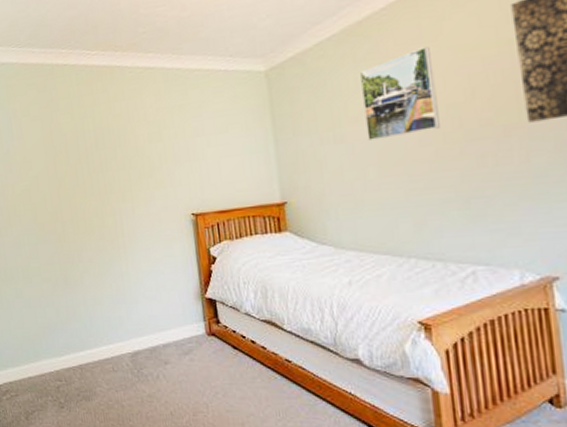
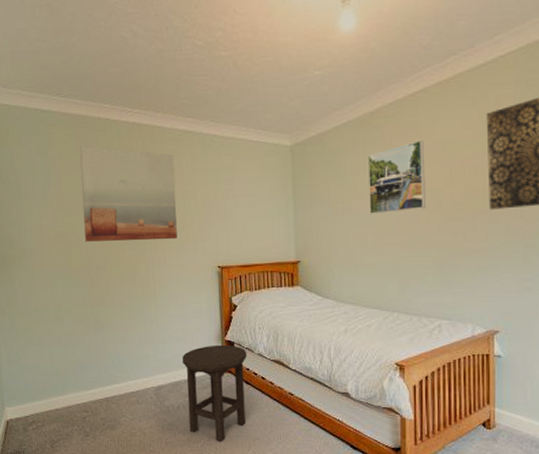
wall art: none [40,94,145,195] -> present [80,146,177,242]
stool: none [159,303,236,418] -> present [182,344,247,442]

